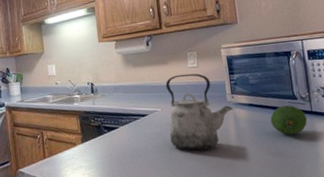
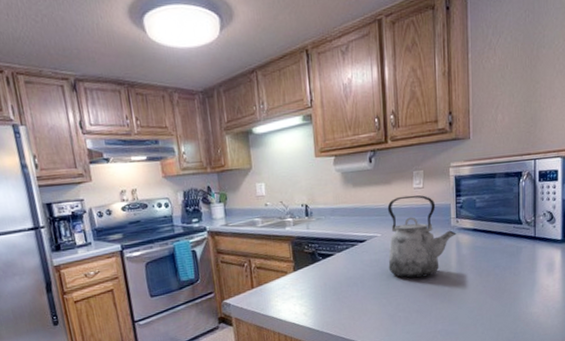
fruit: present [270,105,308,135] -> none [493,230,530,261]

